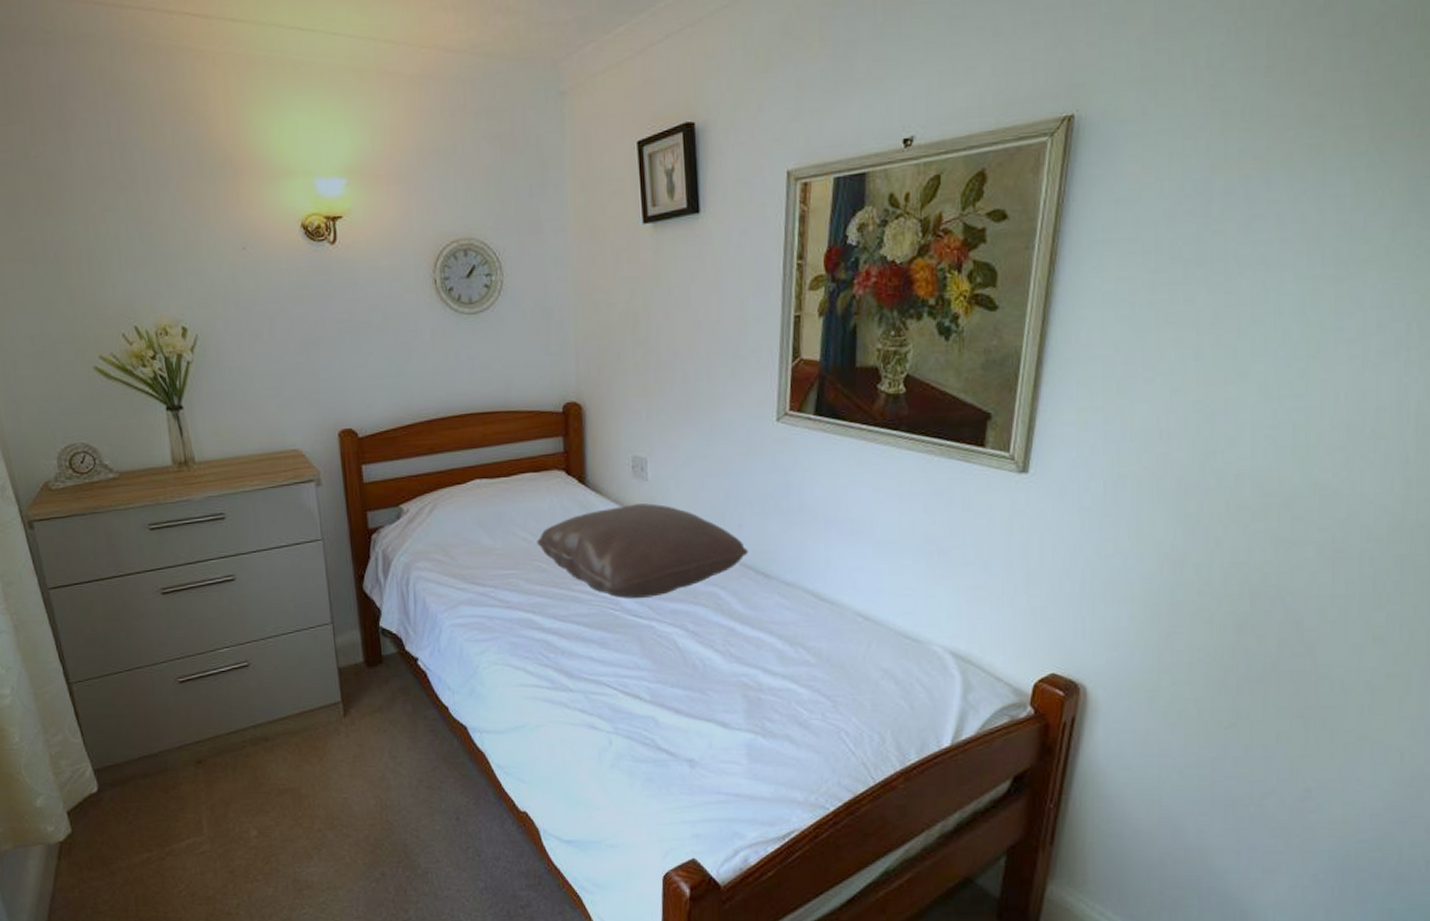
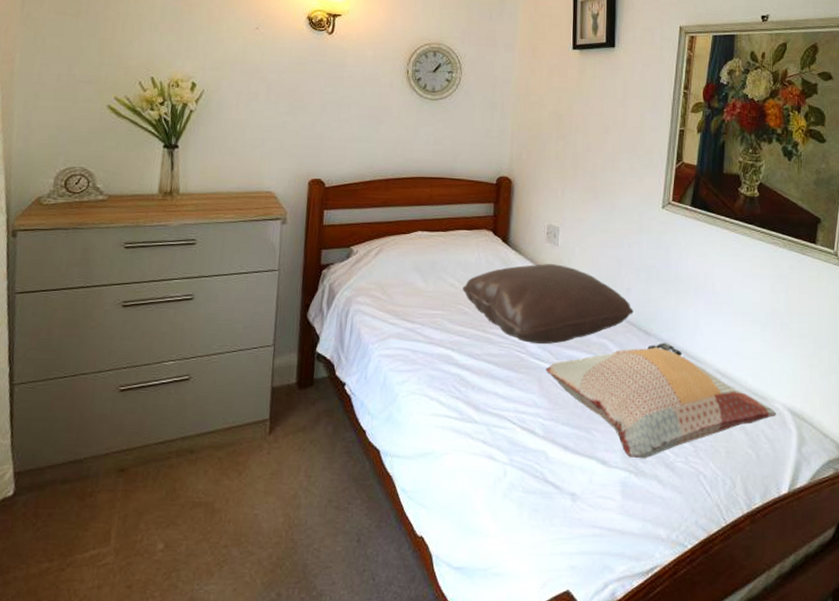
decorative pillow: none [646,585,935,719] -> present [545,343,777,459]

